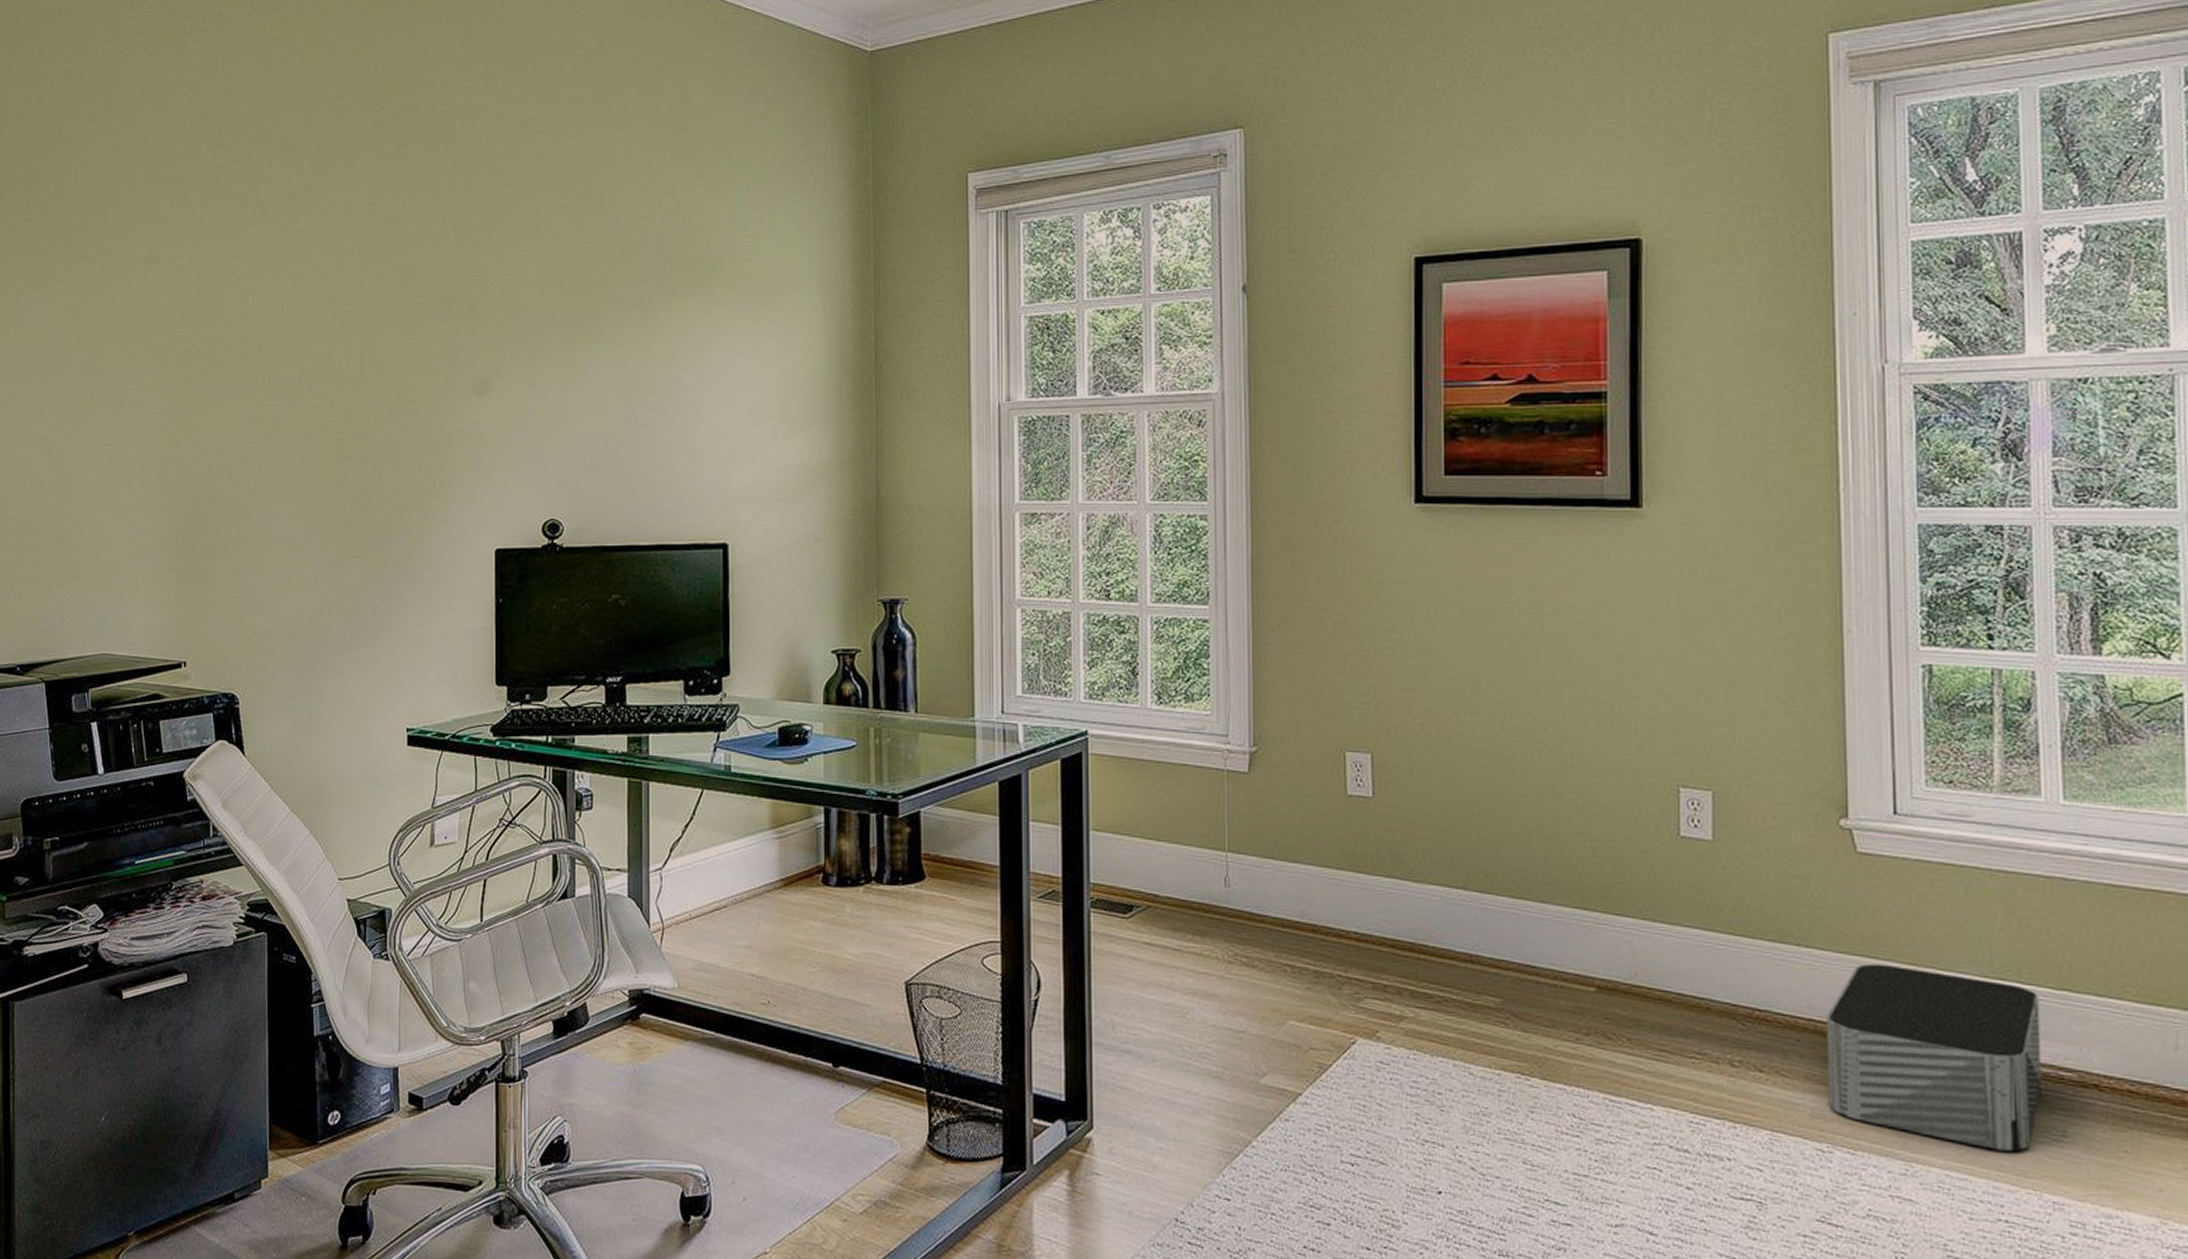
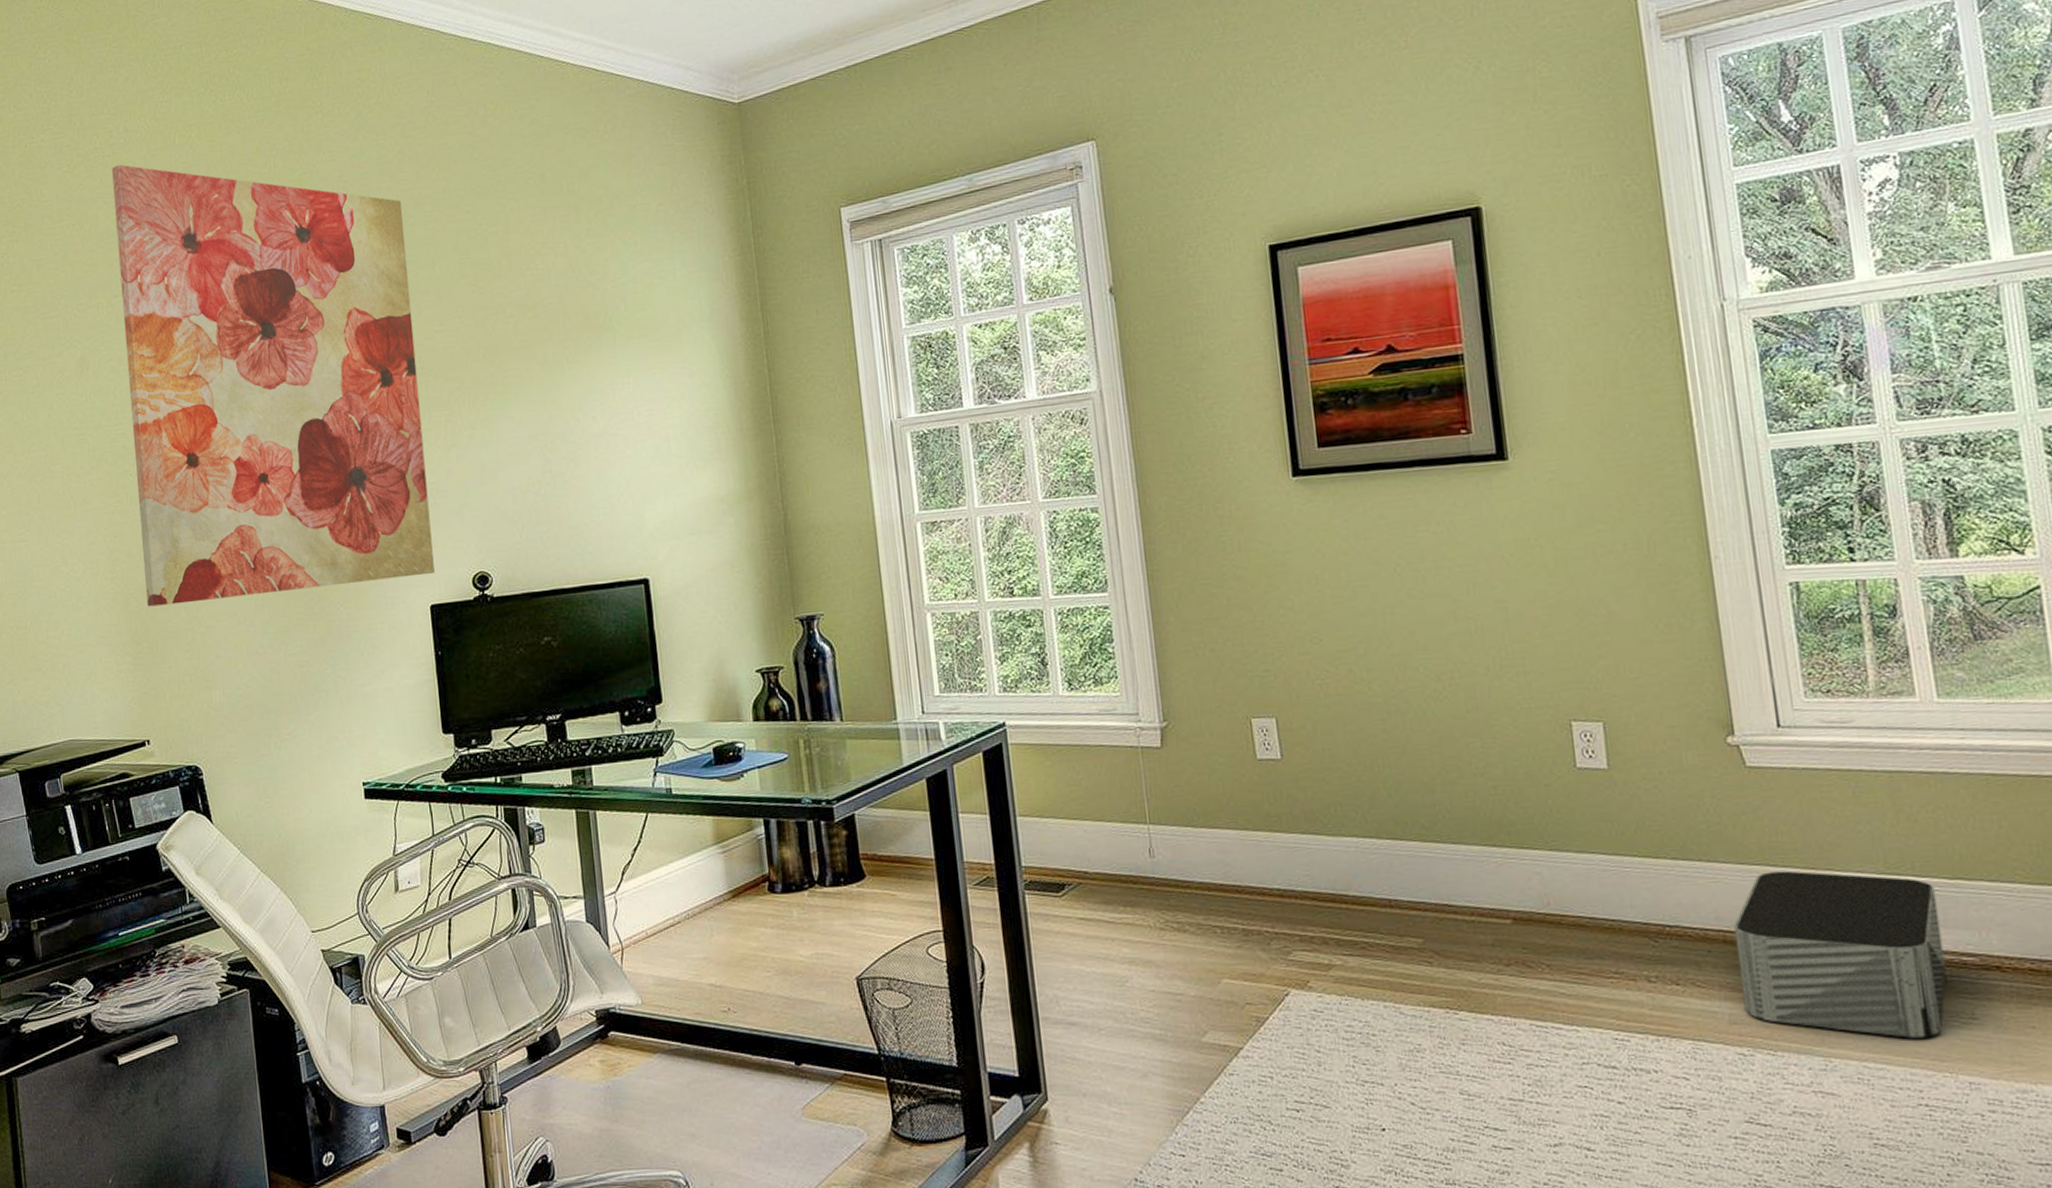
wall art: none [197,52,505,522] -> present [112,164,435,607]

